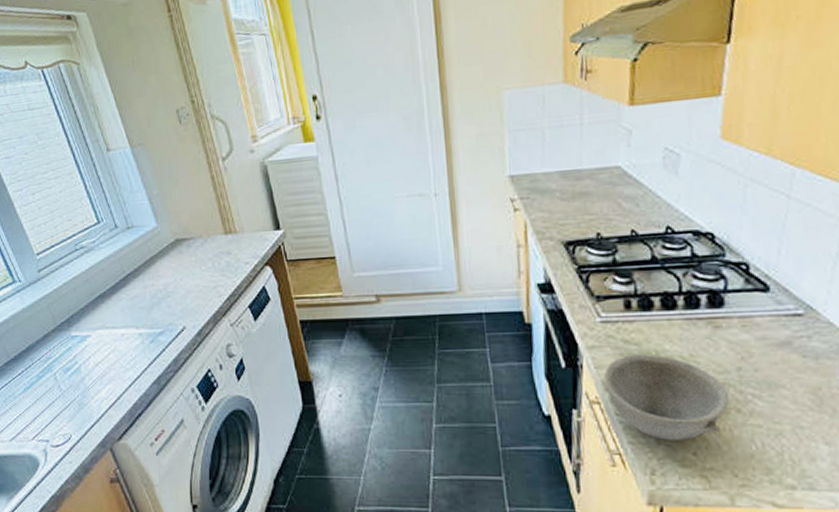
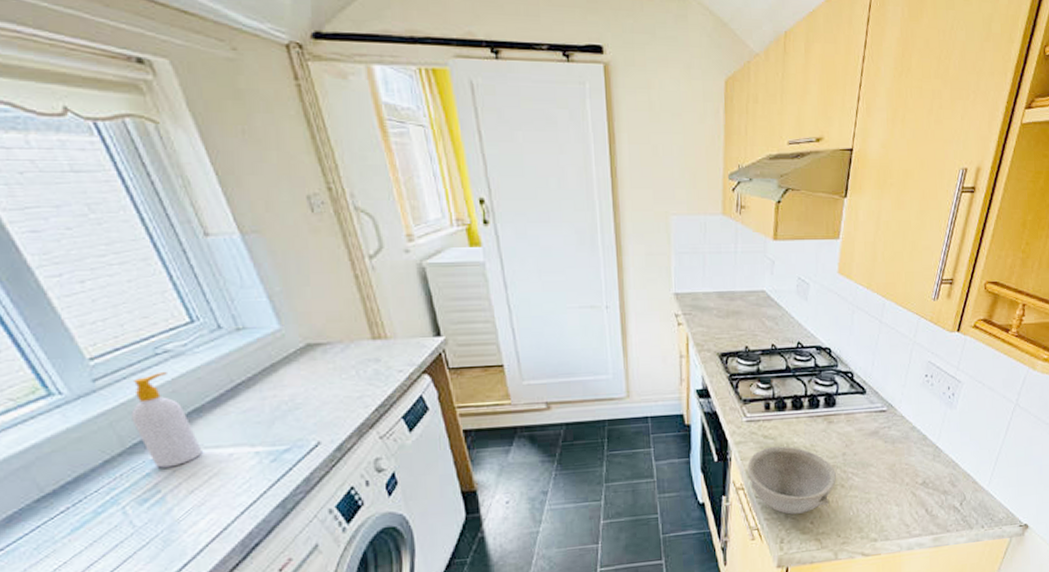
soap bottle: none [60,265,104,343] -> present [131,372,202,468]

